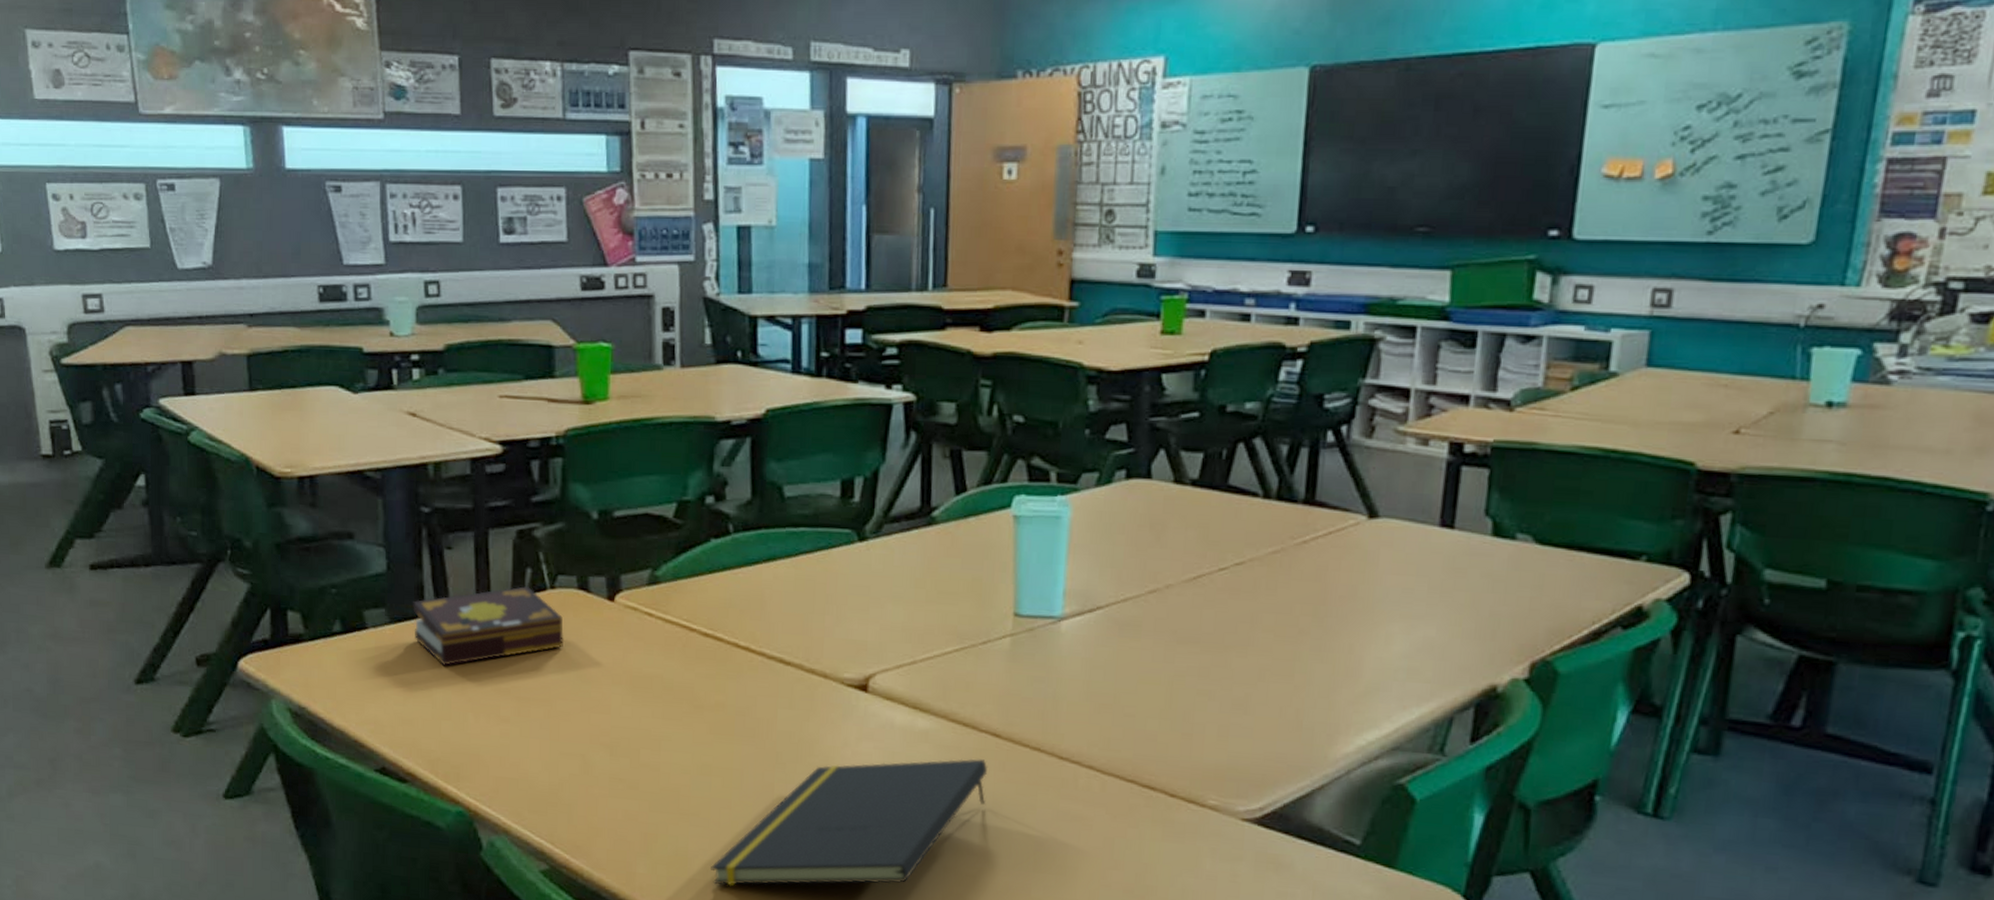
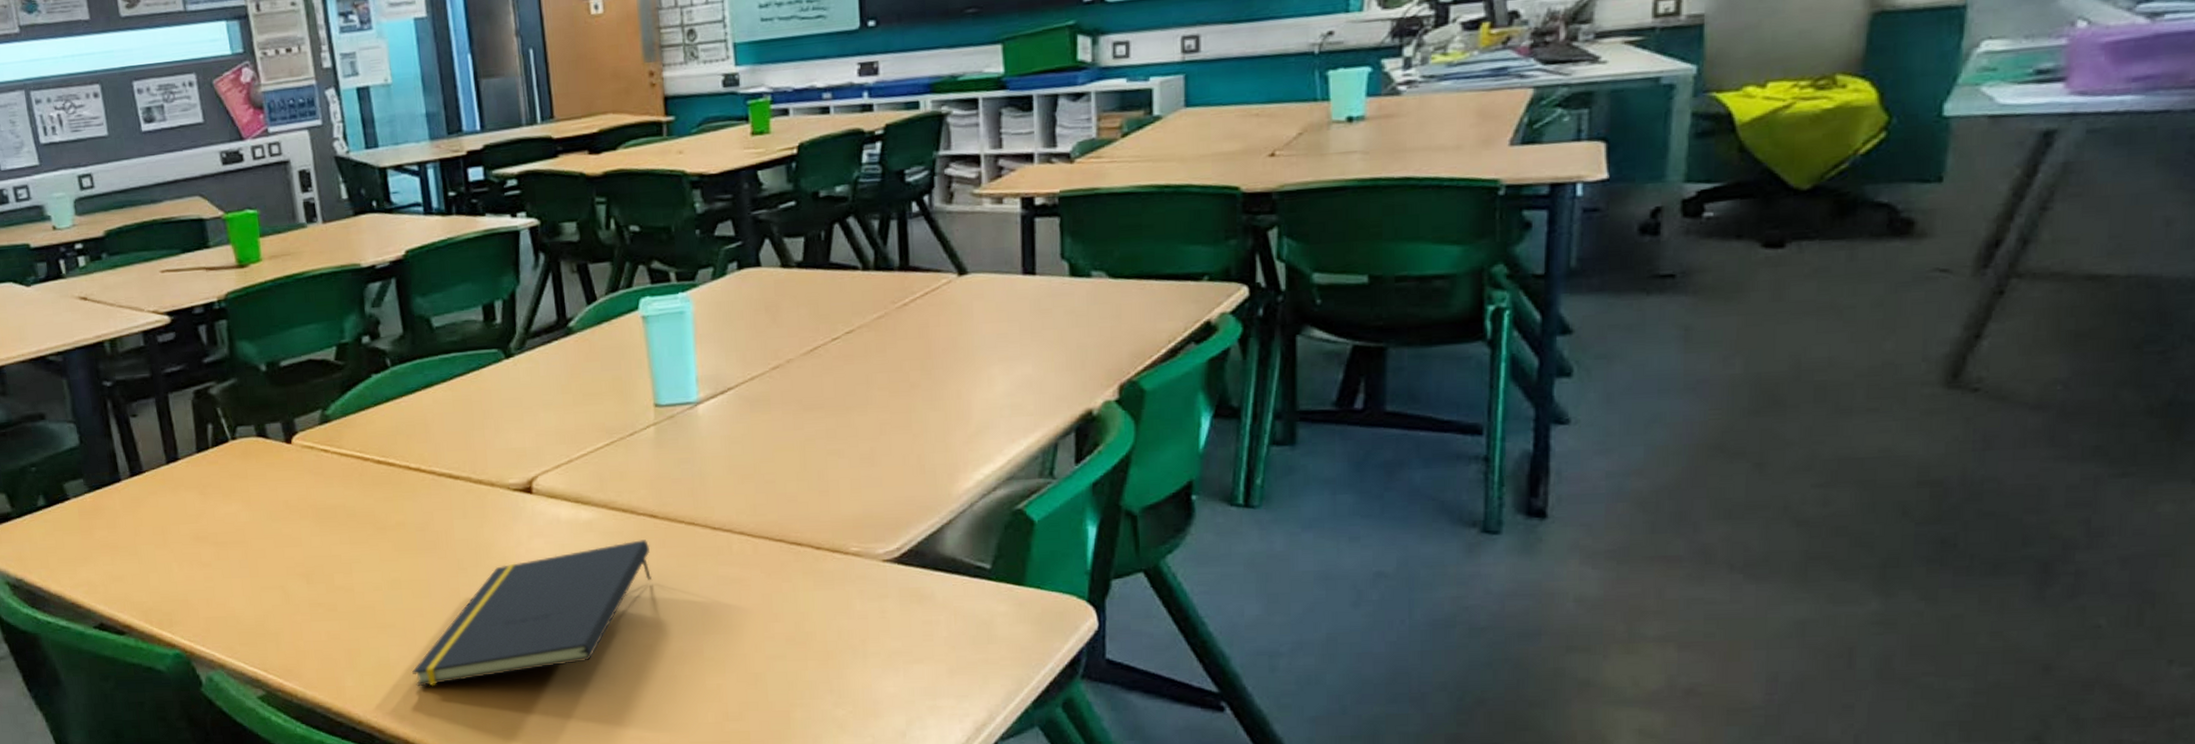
book: present [413,585,565,666] -> none [108,440,251,523]

